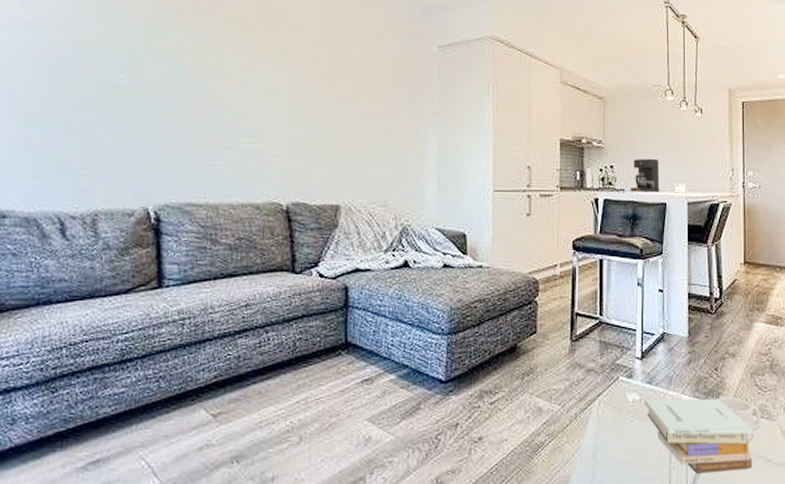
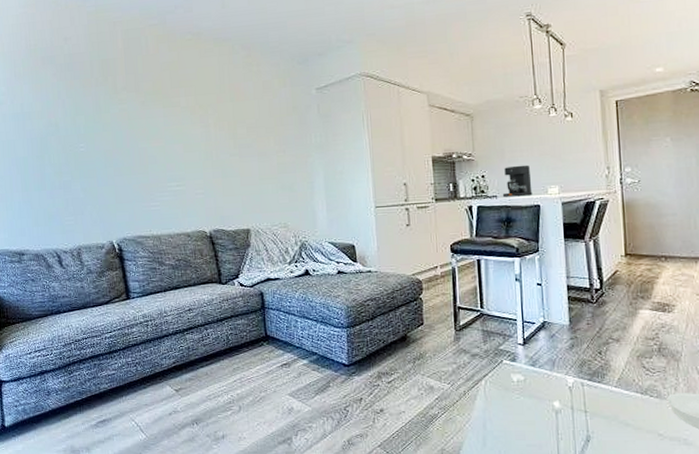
books: present [644,398,753,474] -> none [529,379,642,444]
mug: present [718,396,762,442] -> none [603,377,651,418]

